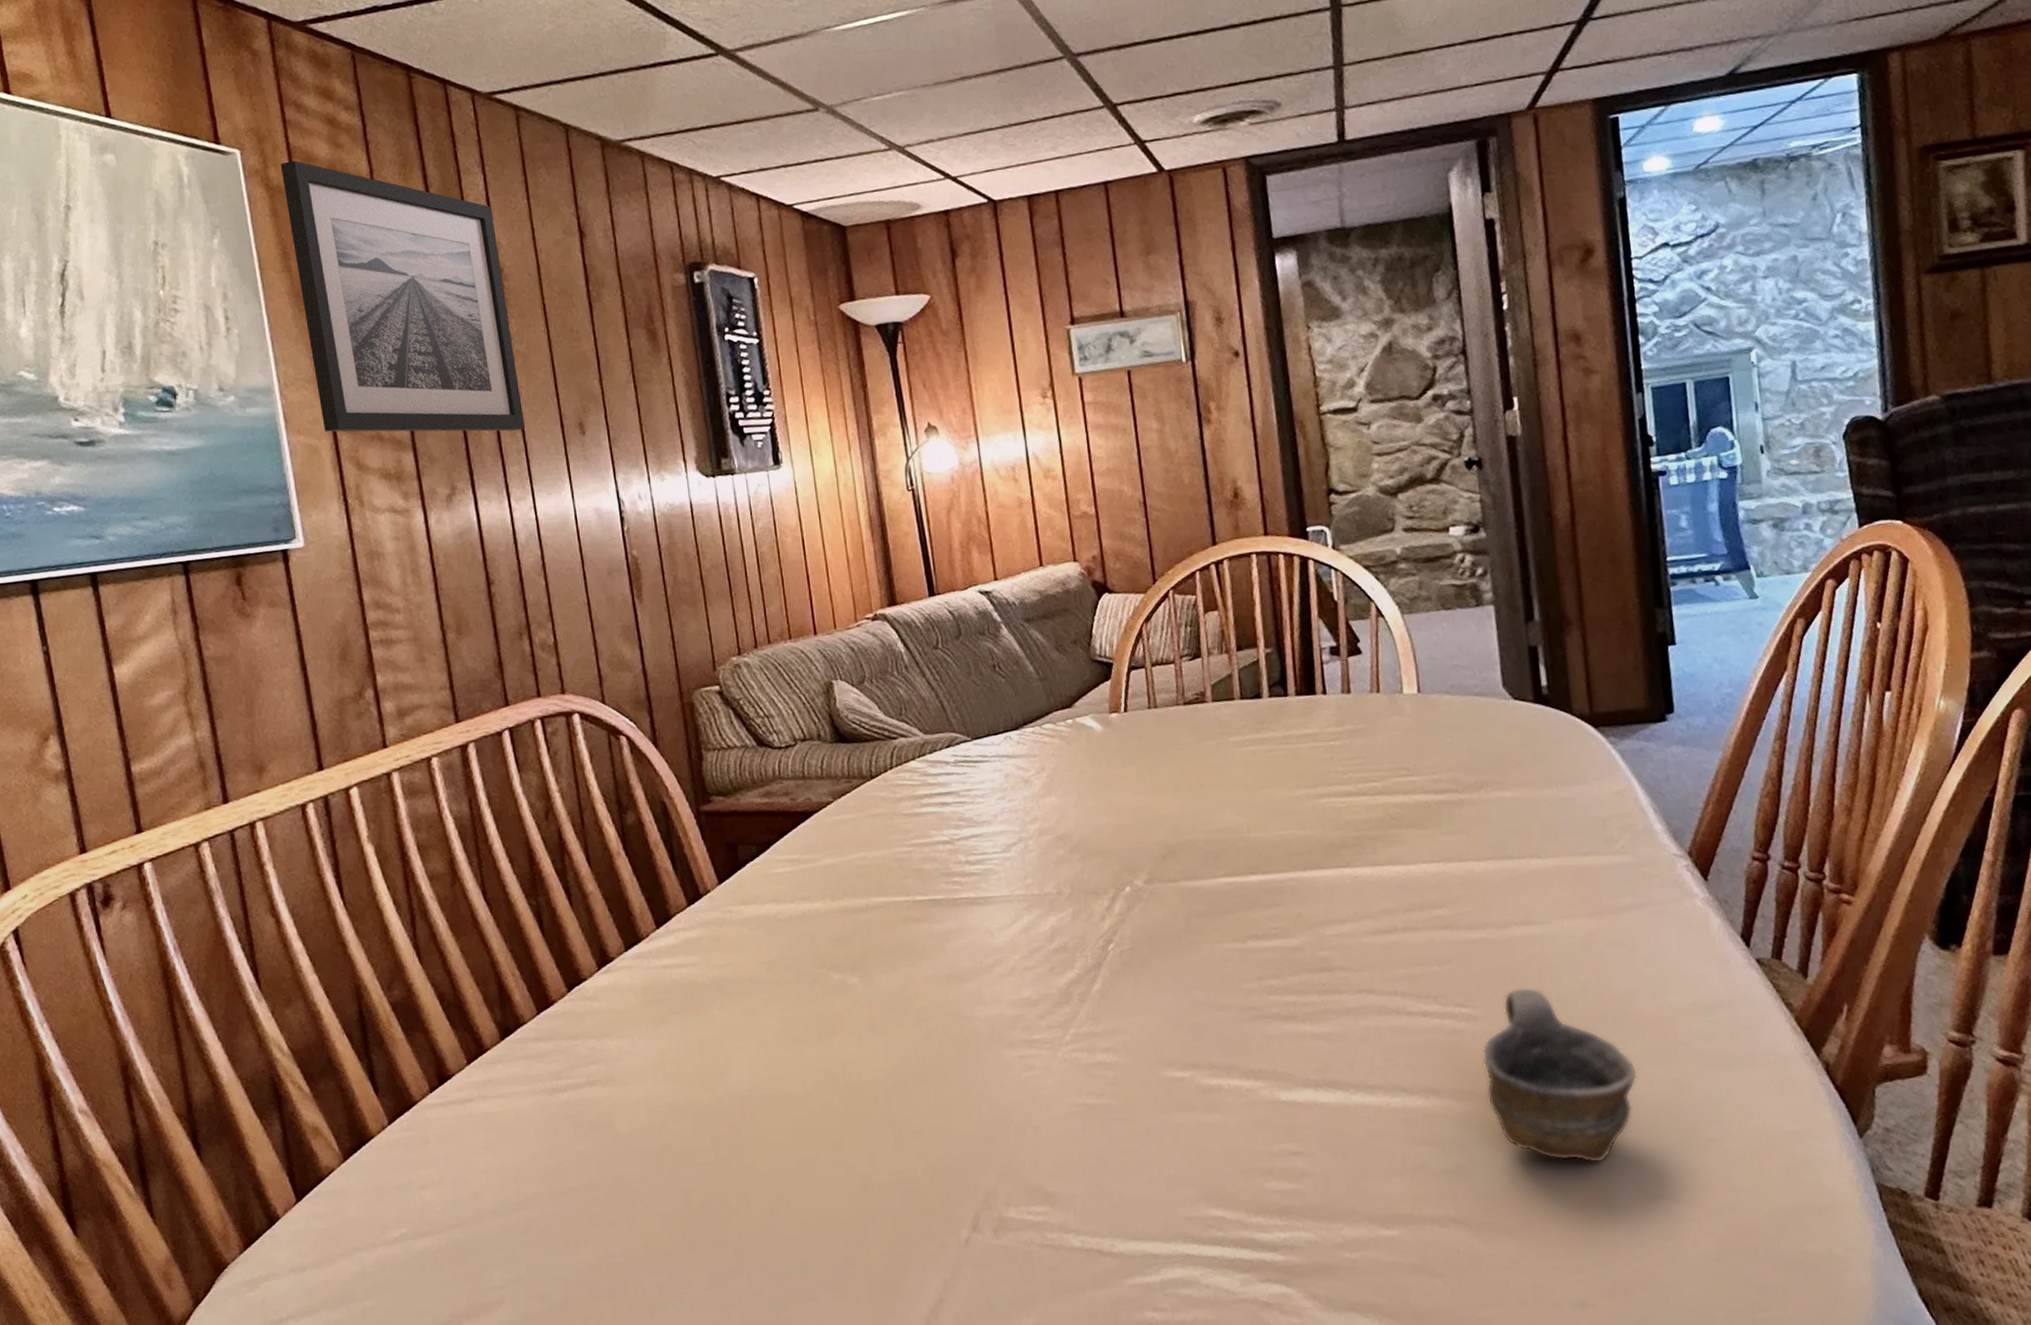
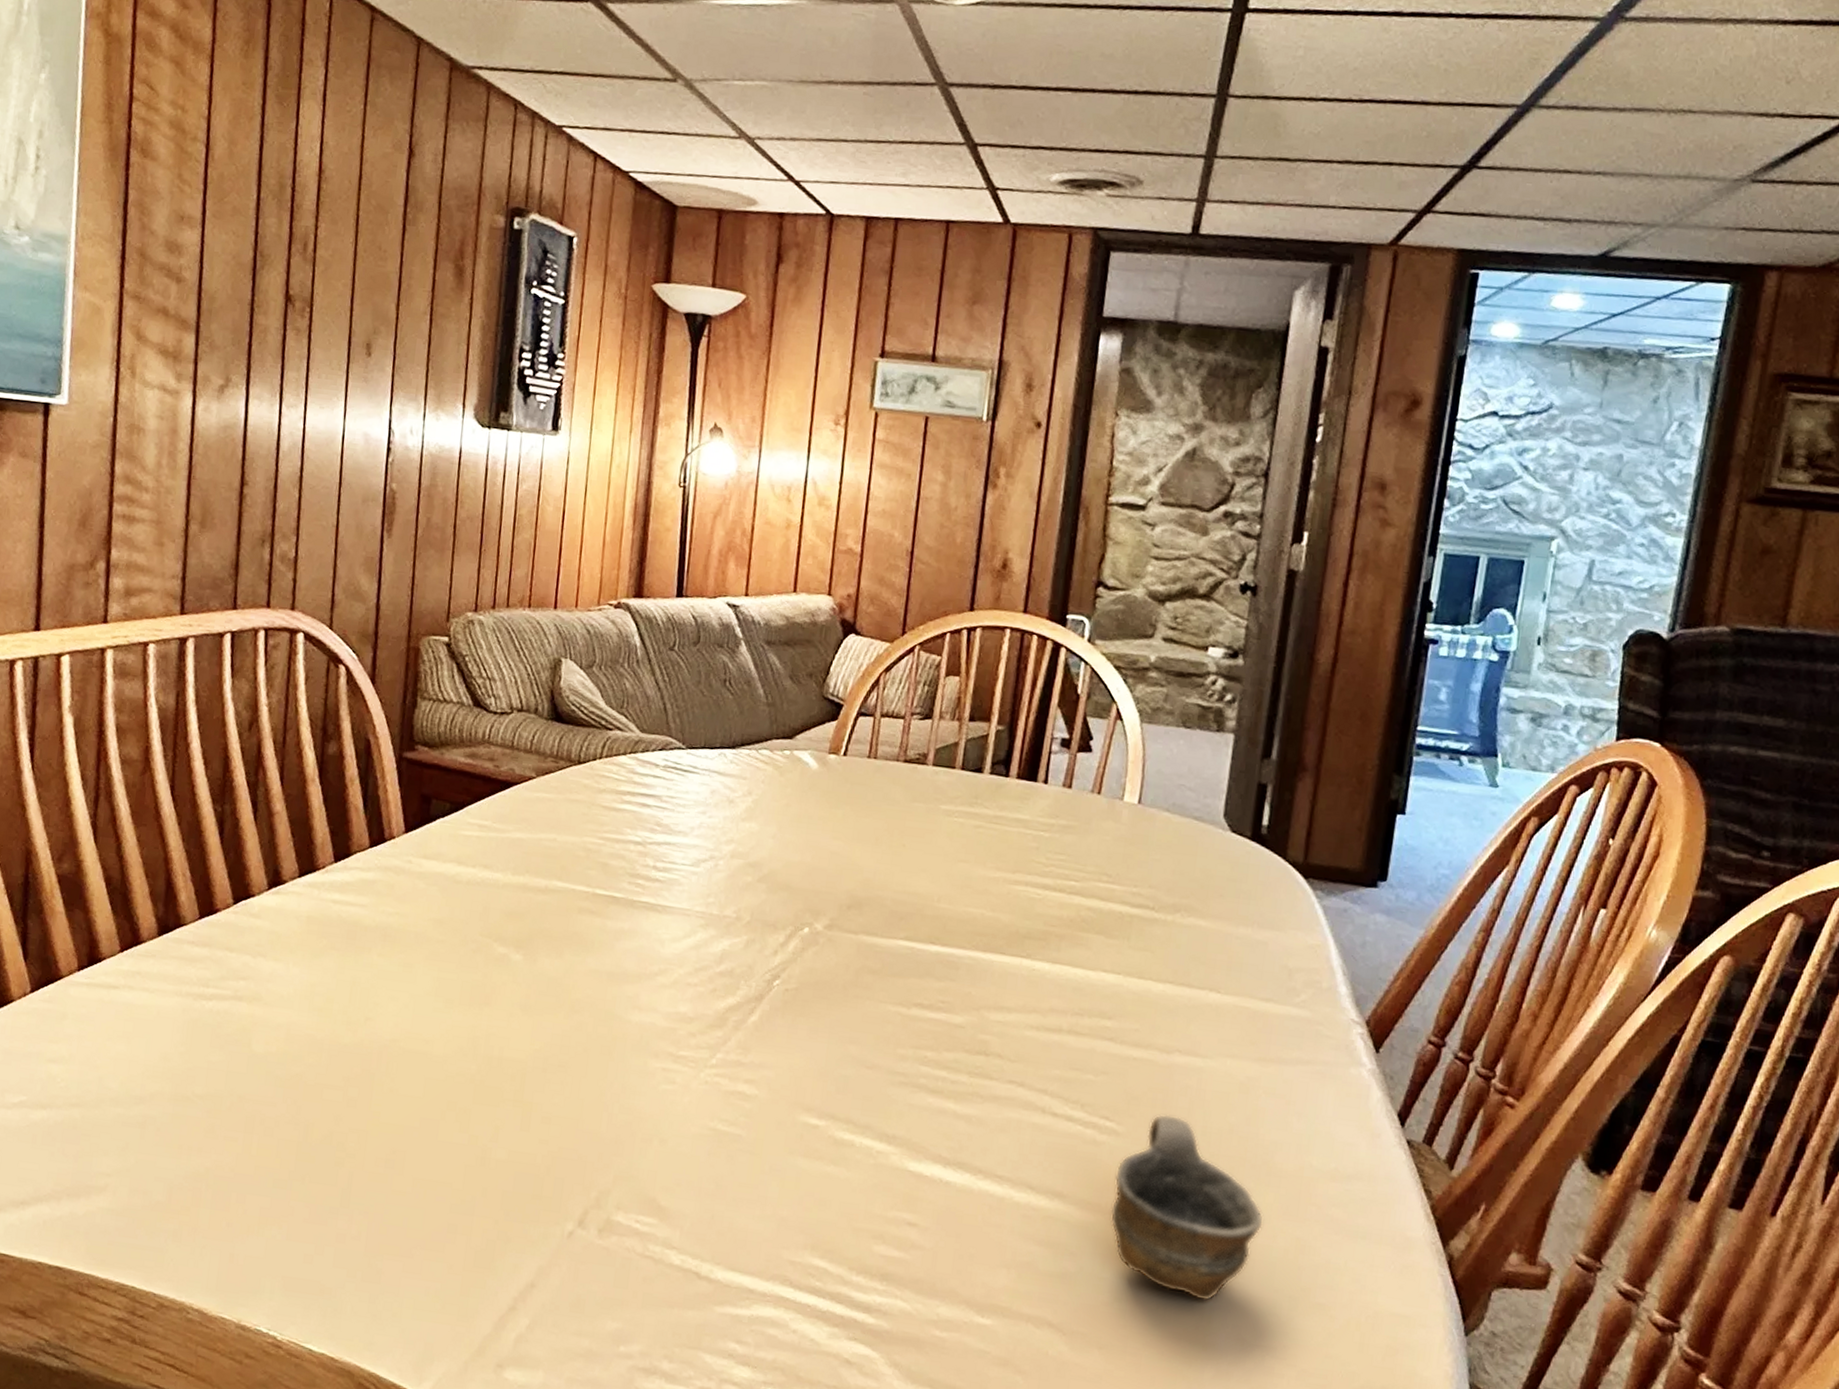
wall art: present [280,160,526,432] -> none [111,11,326,337]

